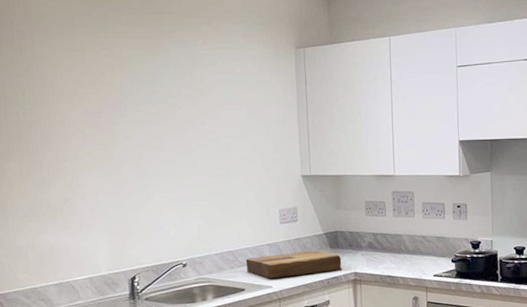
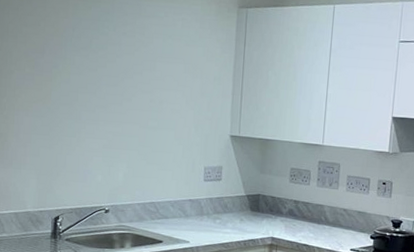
cutting board: present [245,250,342,279] -> none [166,210,261,234]

